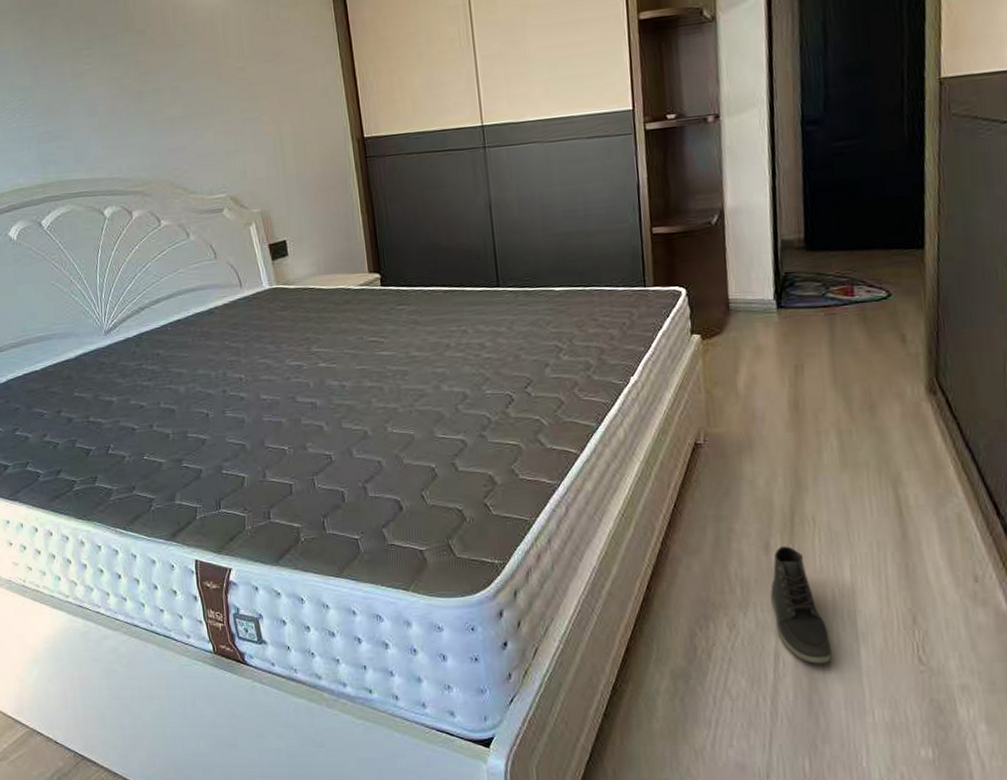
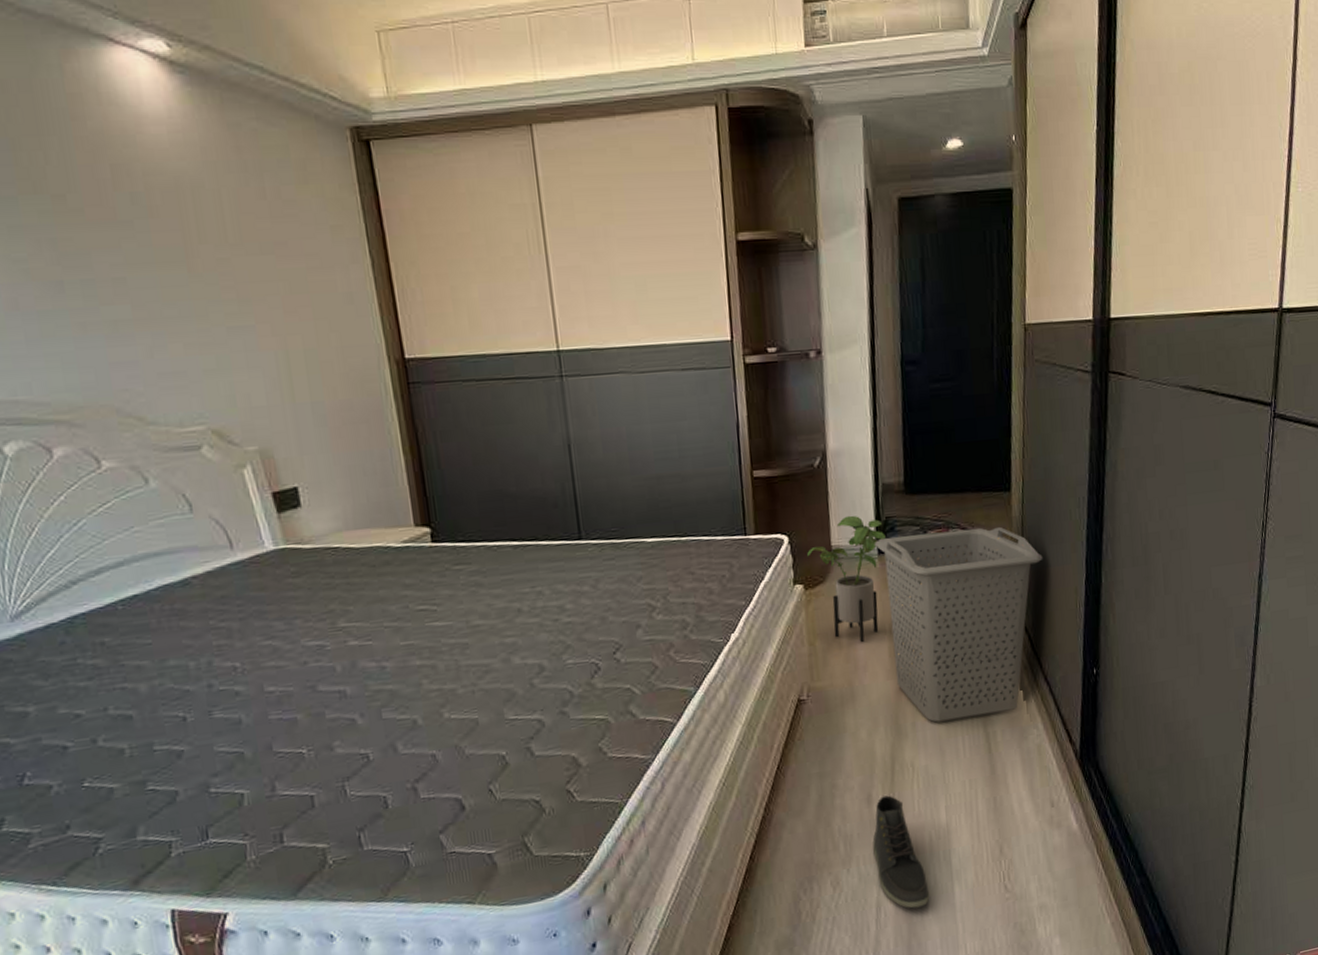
house plant: none [704,270,785,394] -> present [807,515,886,643]
laundry basket: none [772,284,963,479] -> present [874,526,1043,723]

